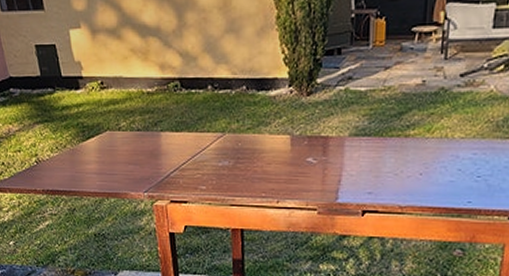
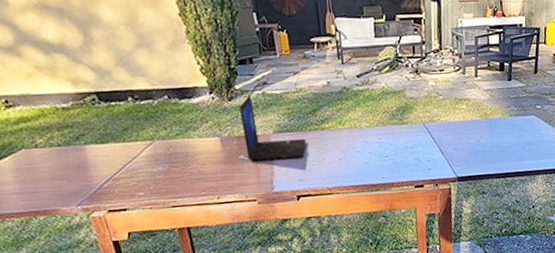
laptop: none [316,90,384,167] -> present [240,94,306,162]

